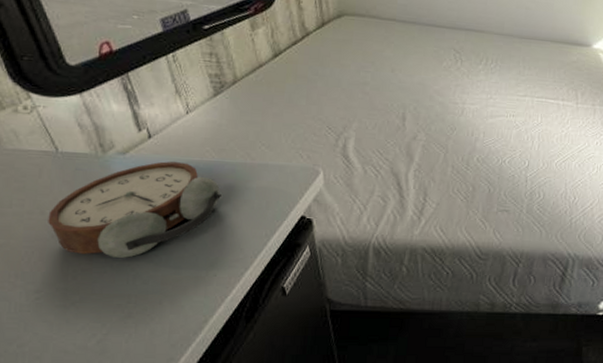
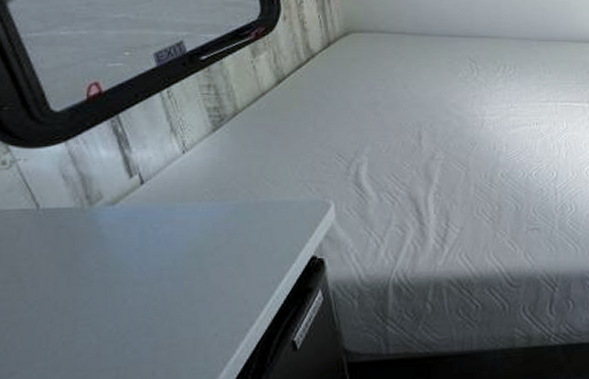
alarm clock: present [48,161,221,258] -> none [26,208,222,325]

